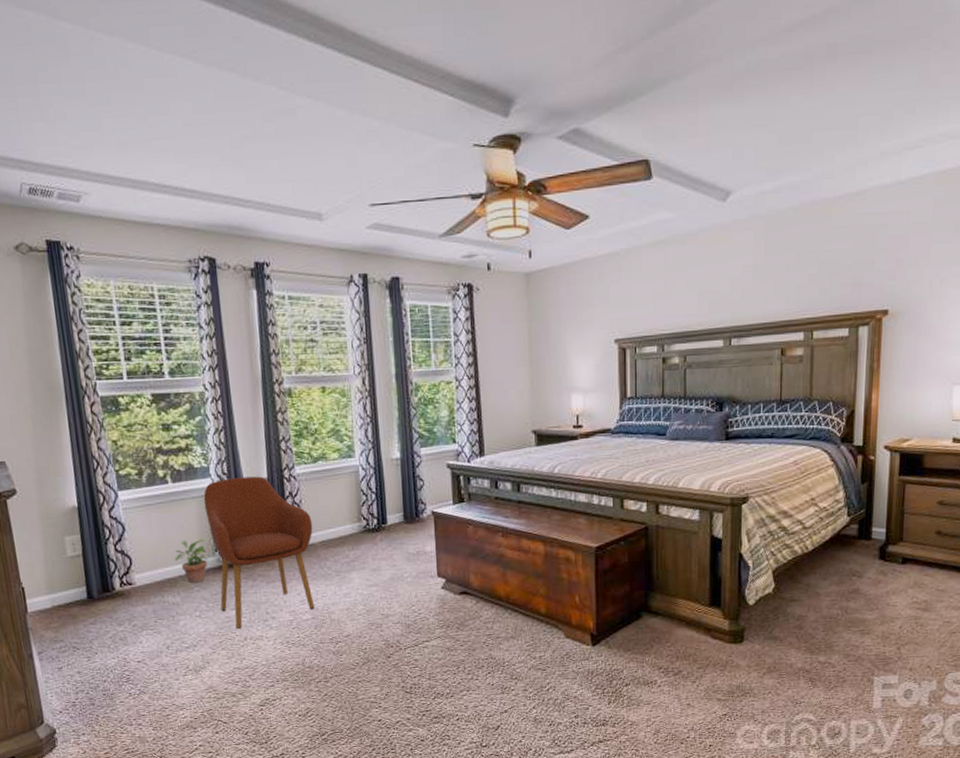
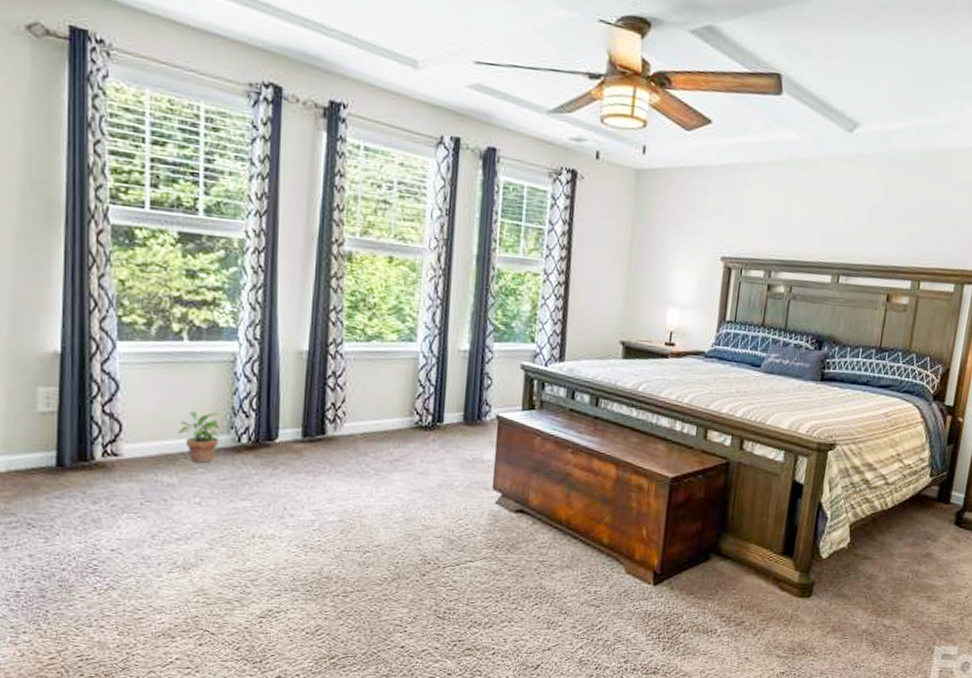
armchair: present [203,476,315,630] -> none [225,345,355,525]

